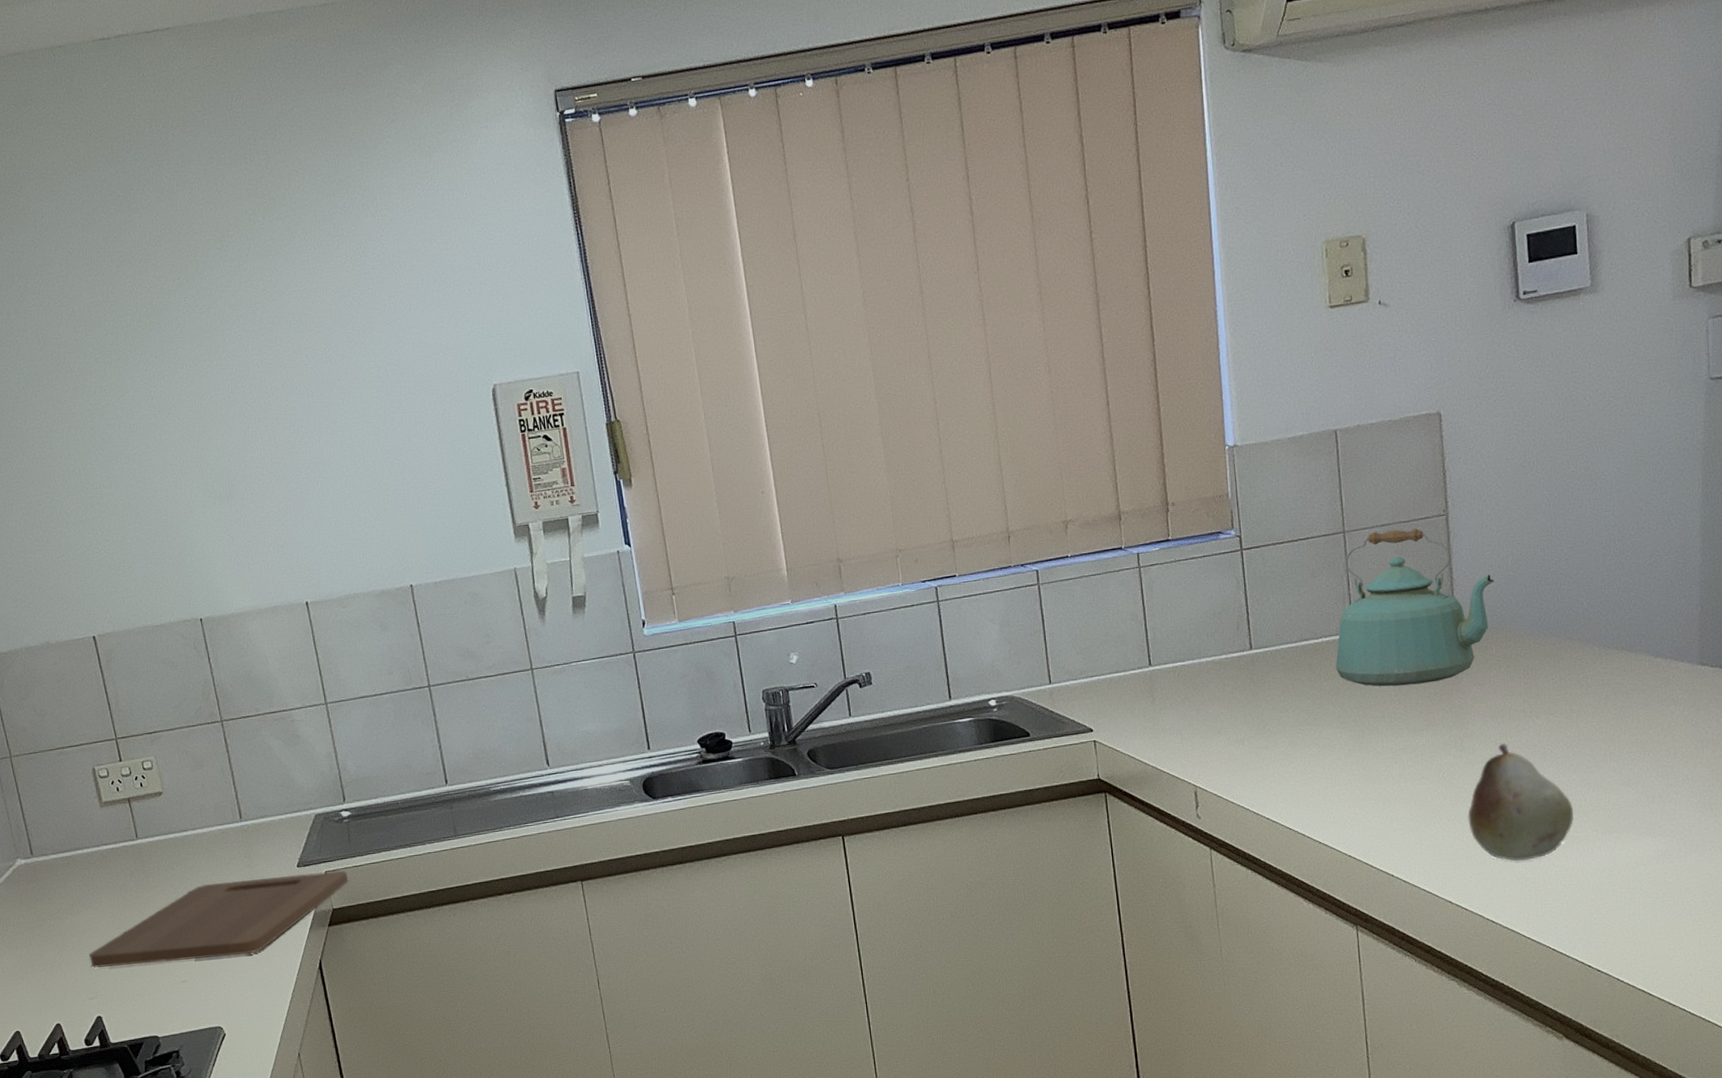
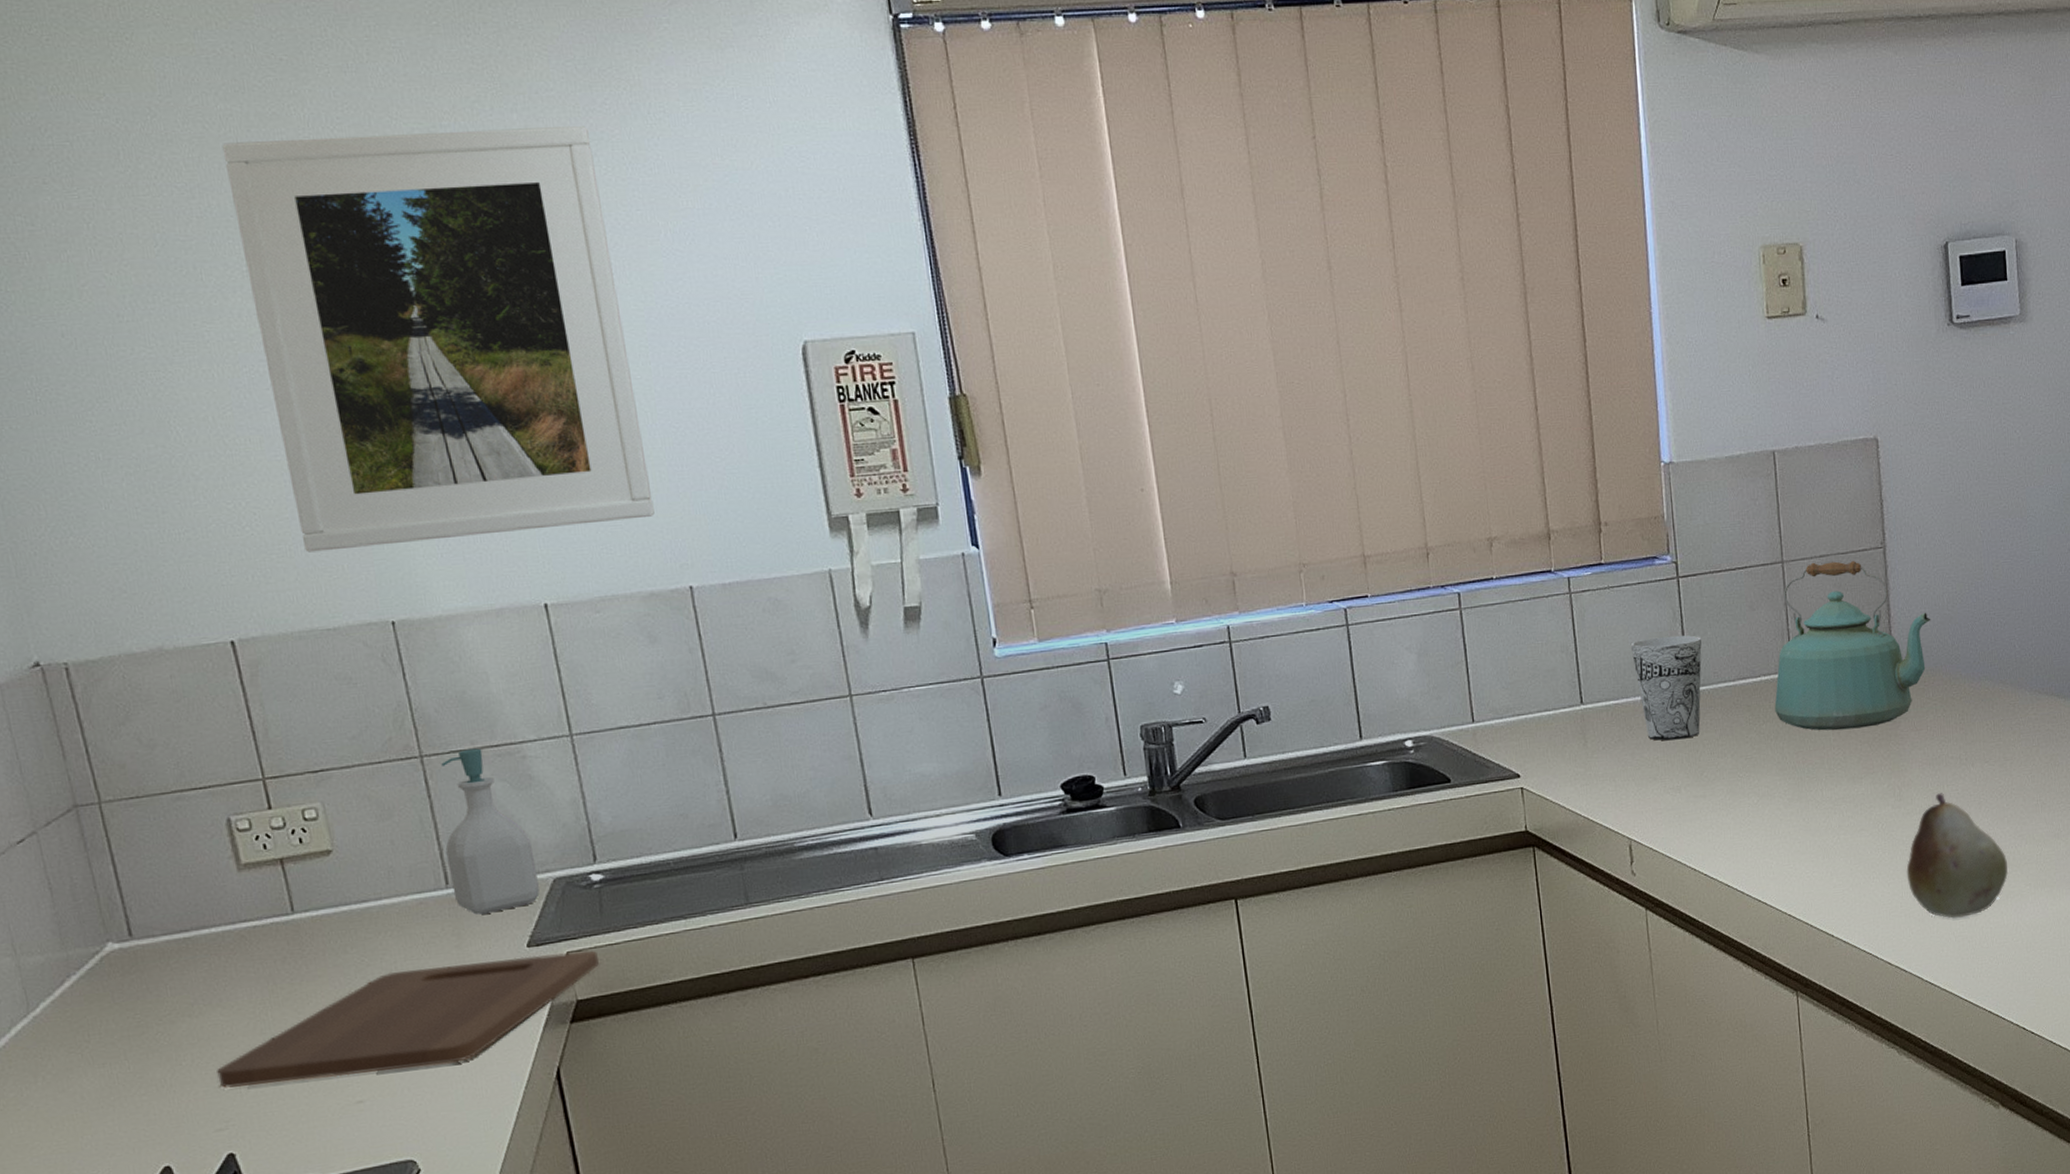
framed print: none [81,226,384,568] -> present [222,126,655,553]
soap bottle: none [235,714,306,842] -> present [441,748,541,915]
cup: none [1196,602,1265,698] -> present [1630,635,1702,741]

